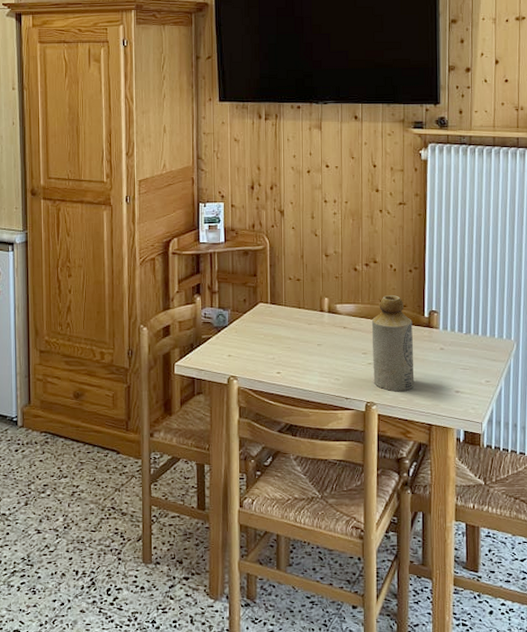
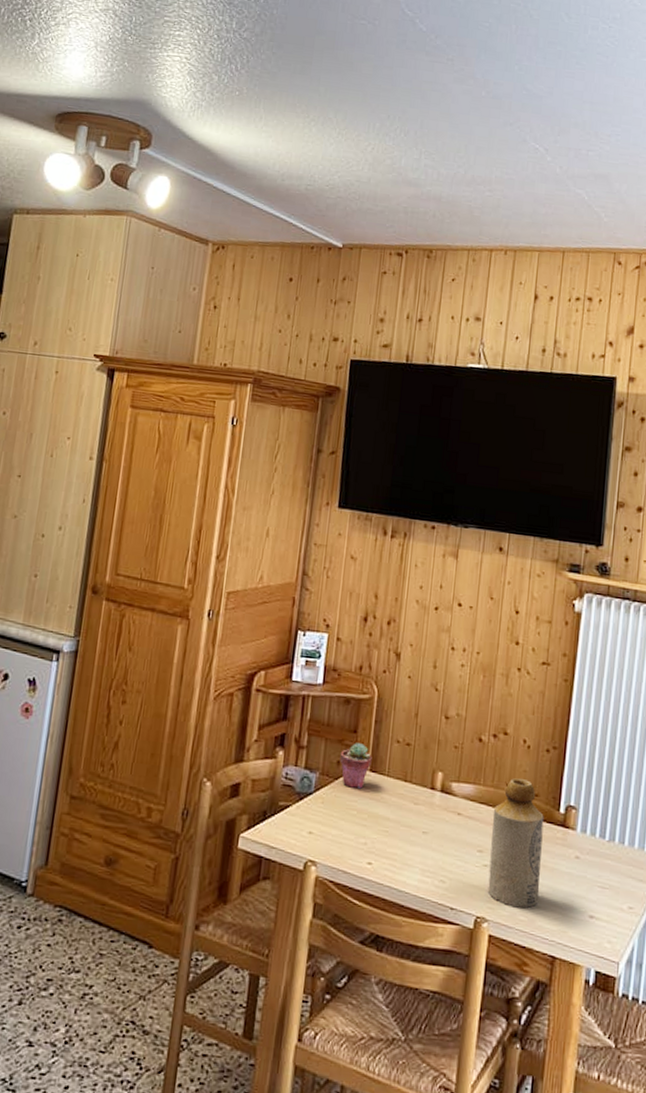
potted succulent: none [245,284,271,318] -> present [340,743,372,789]

